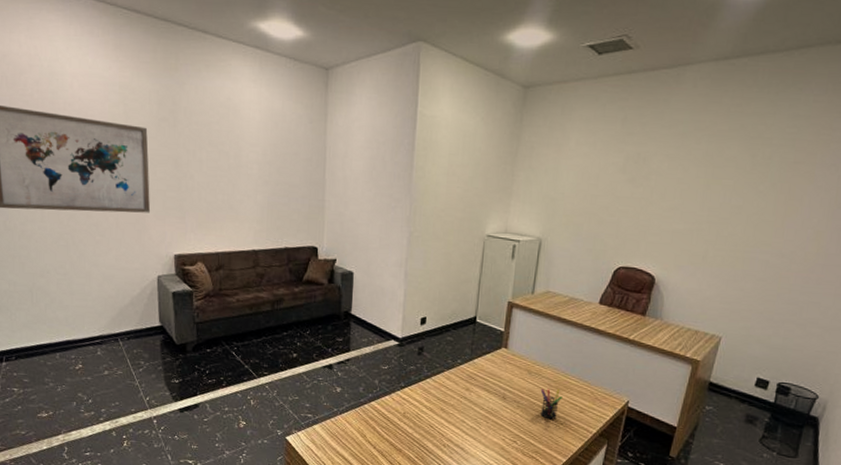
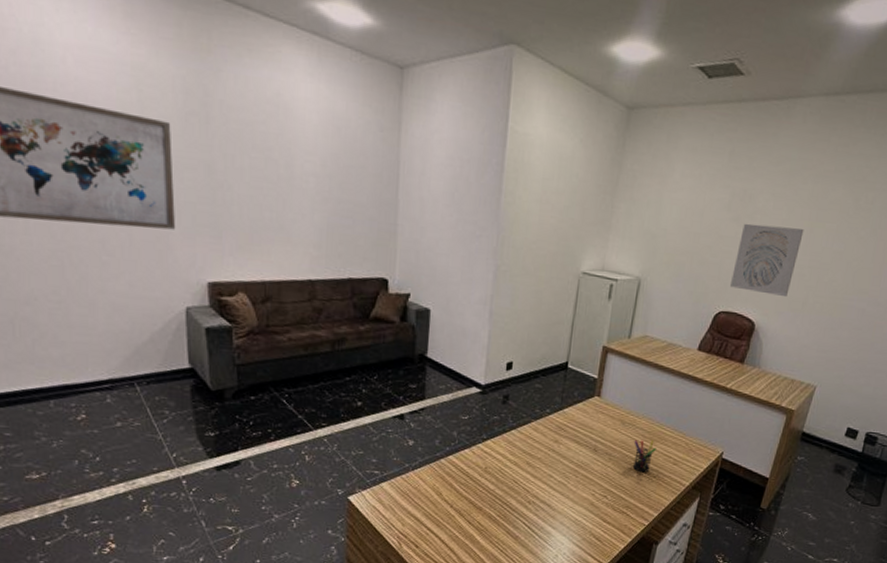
wall art: none [629,184,700,252] -> present [730,223,804,297]

